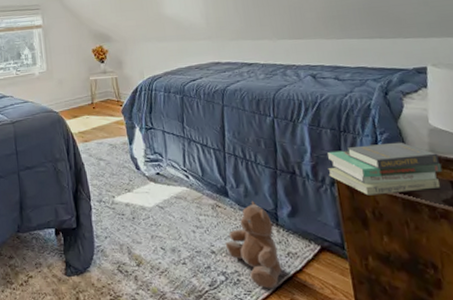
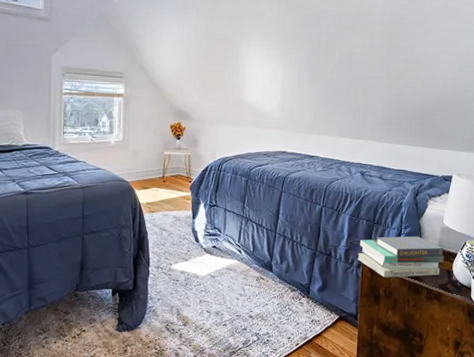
teddy bear: present [225,201,283,289] -> none [262,276,306,348]

